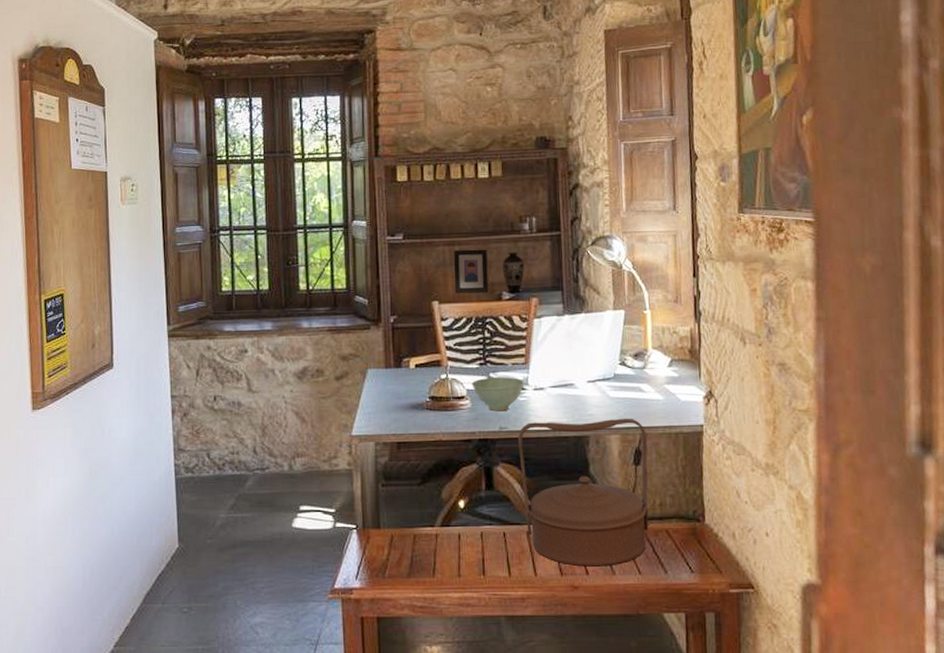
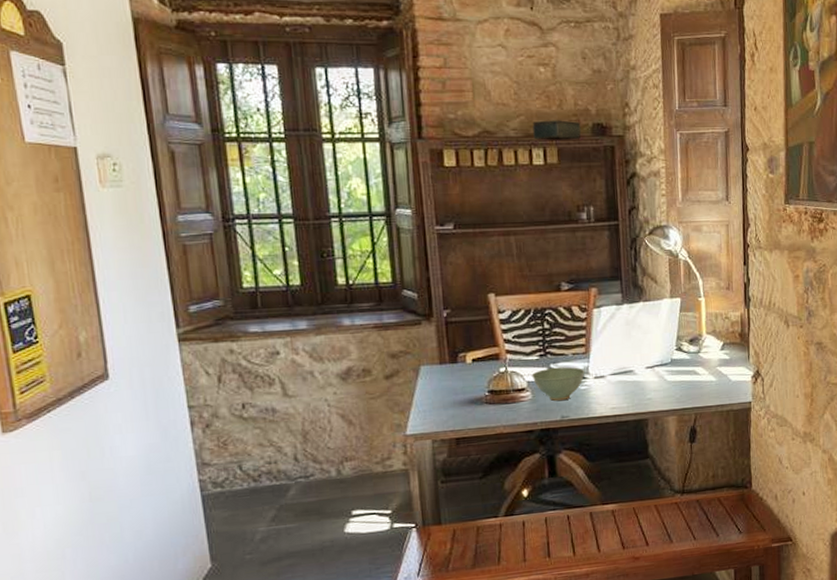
picture frame: present [453,249,489,294] -> none [509,239,547,285]
decorative box: none [479,135,525,155] -> present [532,120,582,141]
decorative vase: present [502,252,525,293] -> none [560,242,583,284]
woven basket: present [518,418,649,567] -> none [580,399,703,539]

